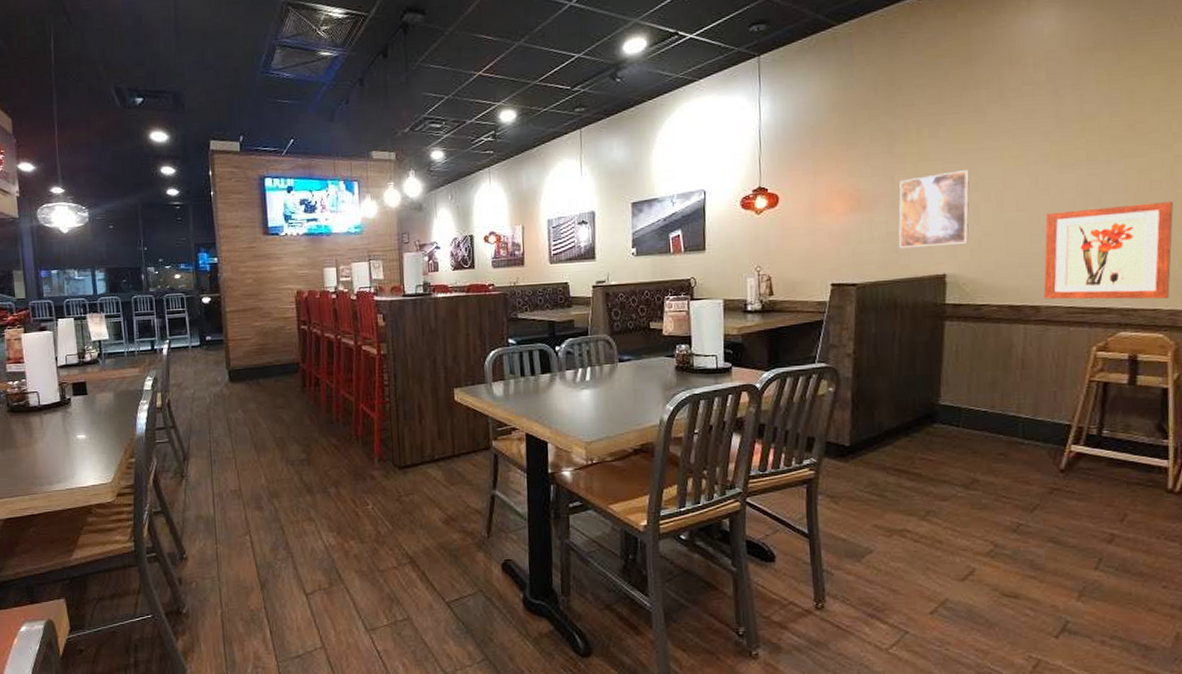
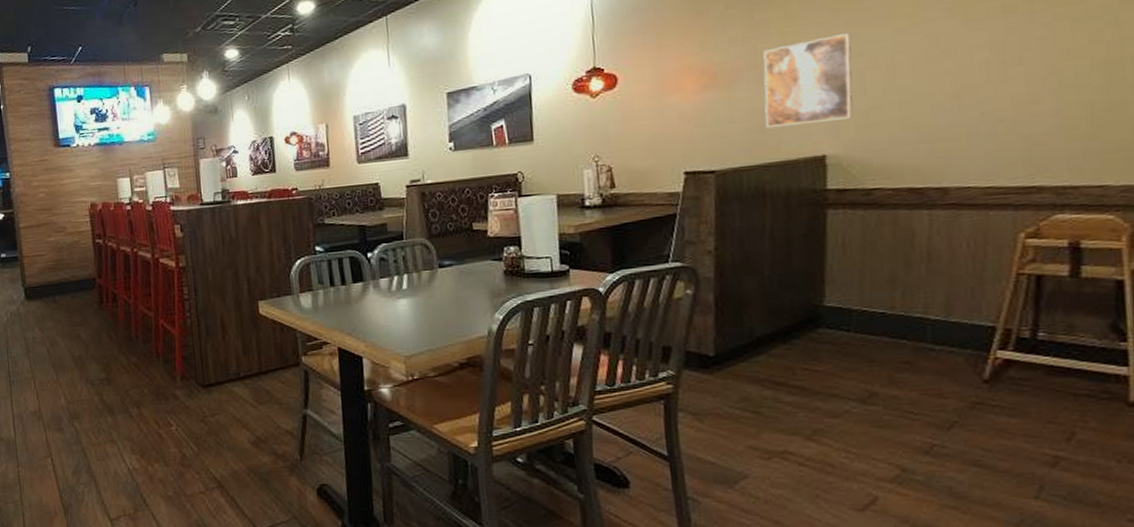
wall art: present [1043,201,1173,300] -> none [951,55,1122,179]

